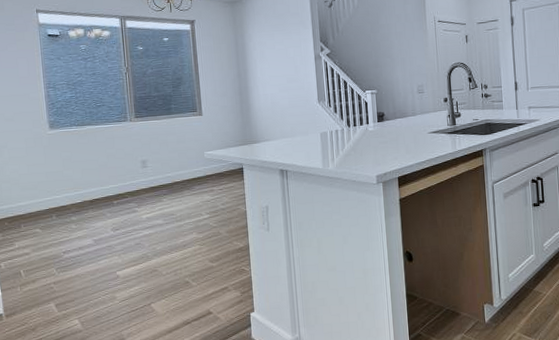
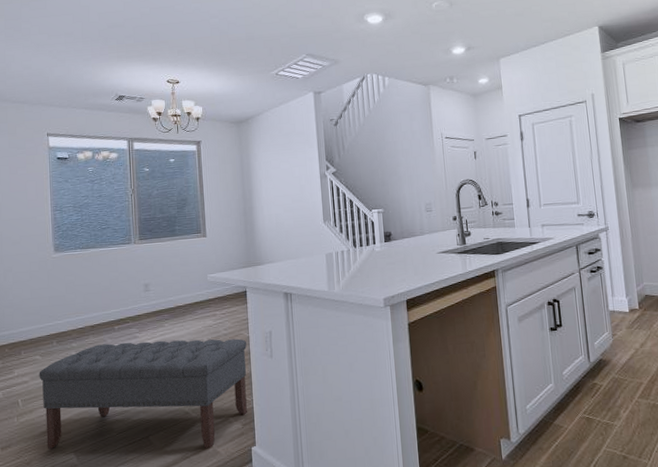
bench: none [39,213,246,316] -> present [39,338,247,449]

